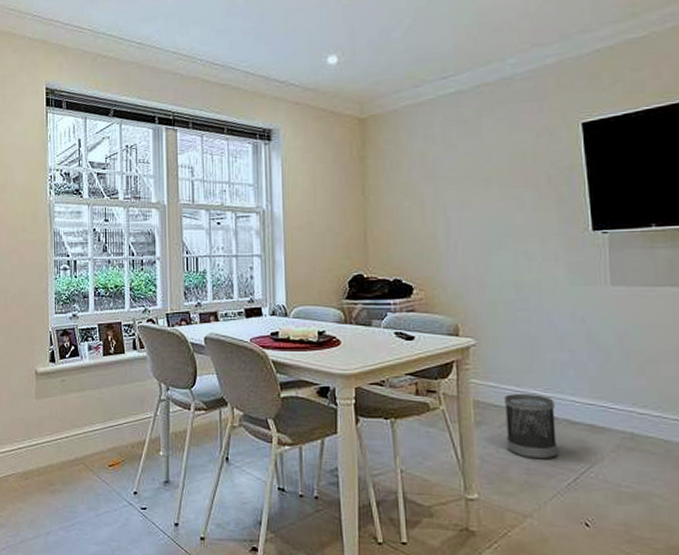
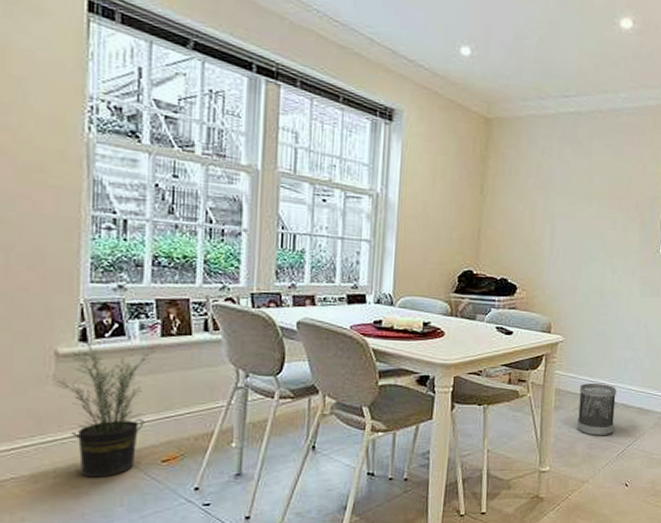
potted plant: none [31,362,104,478] -> present [47,342,161,478]

